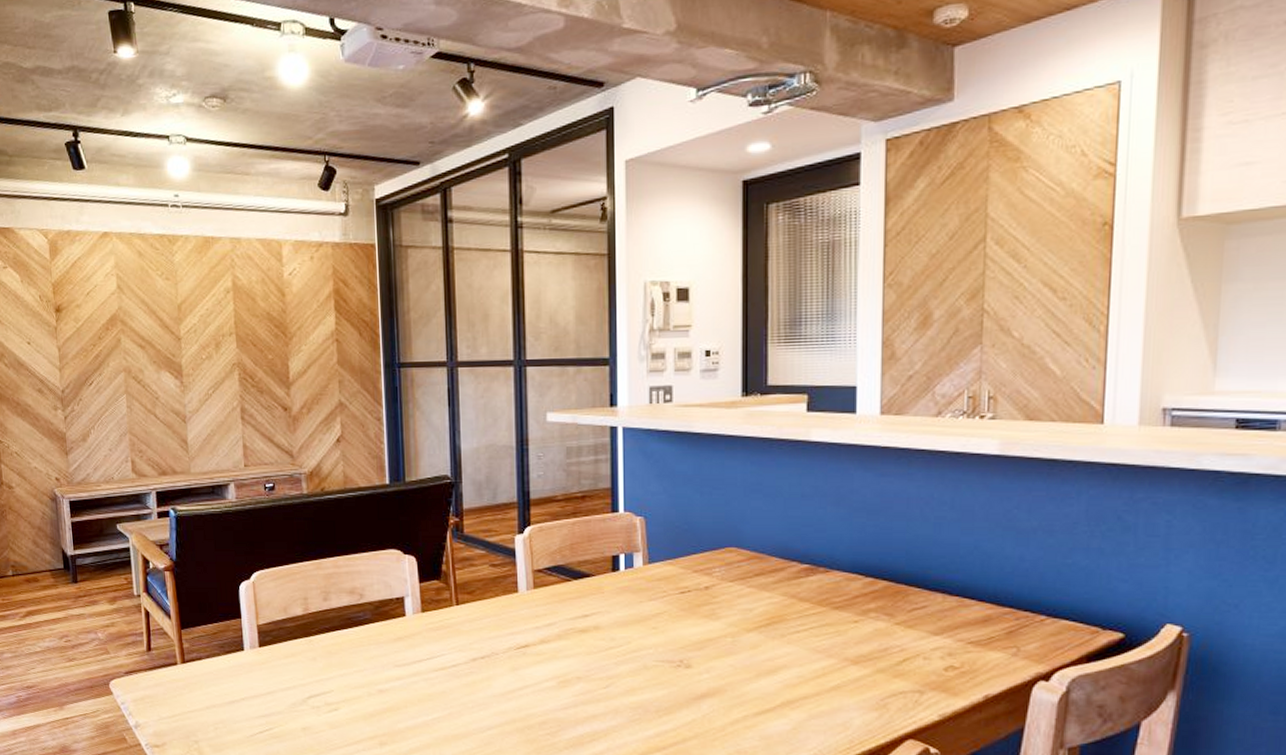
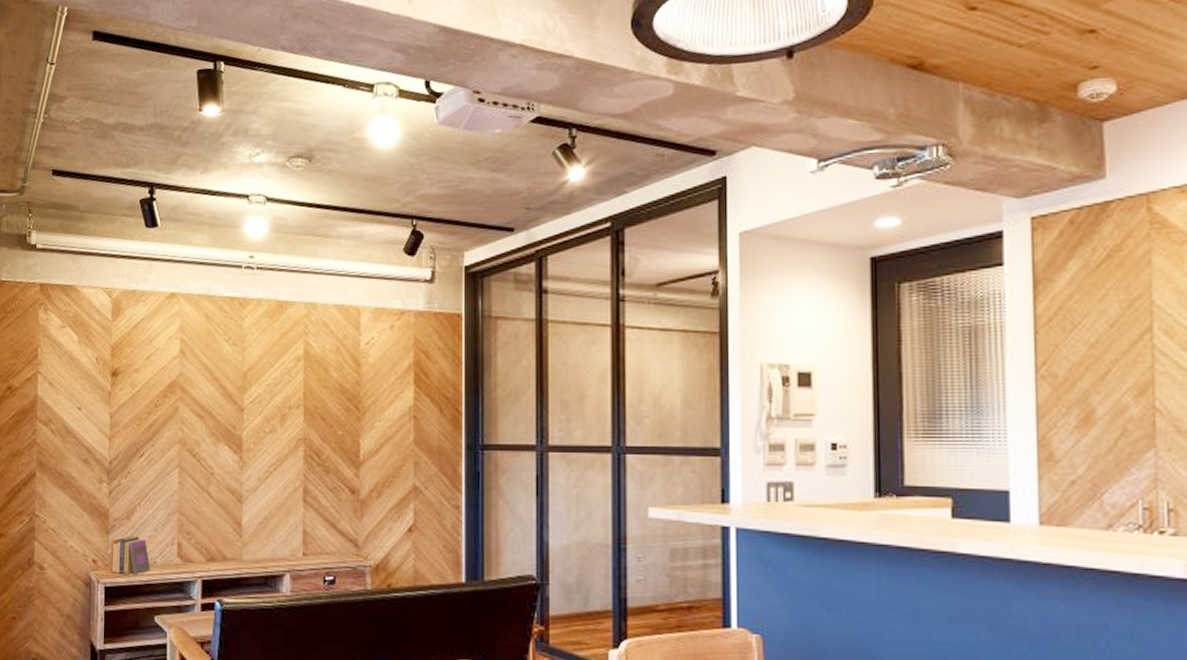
books: none [70,455,109,490] -> present [110,535,151,576]

